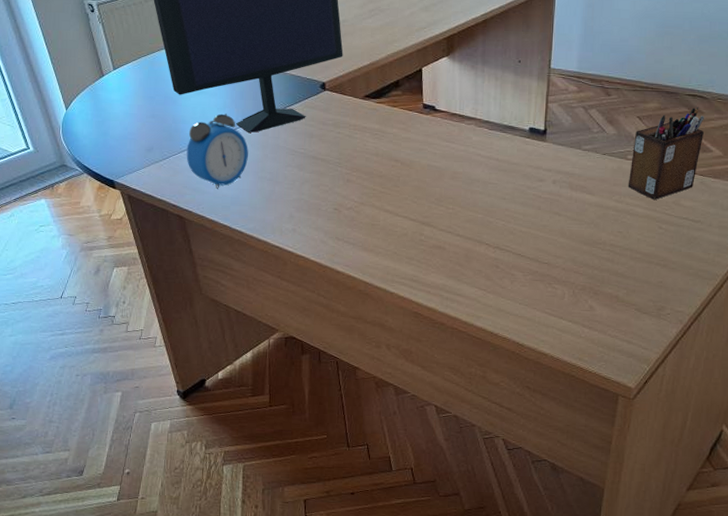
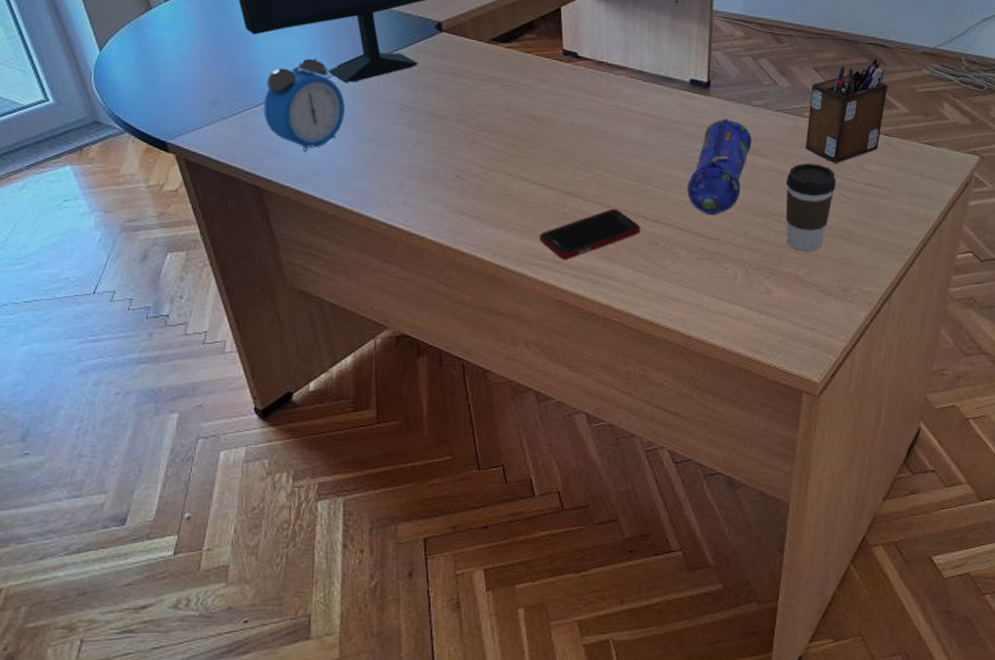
cell phone: none [401,237,484,278] -> present [540,208,641,259]
pencil case: none [524,161,581,243] -> present [688,118,752,214]
coffee cup: none [608,199,654,275] -> present [785,163,836,251]

